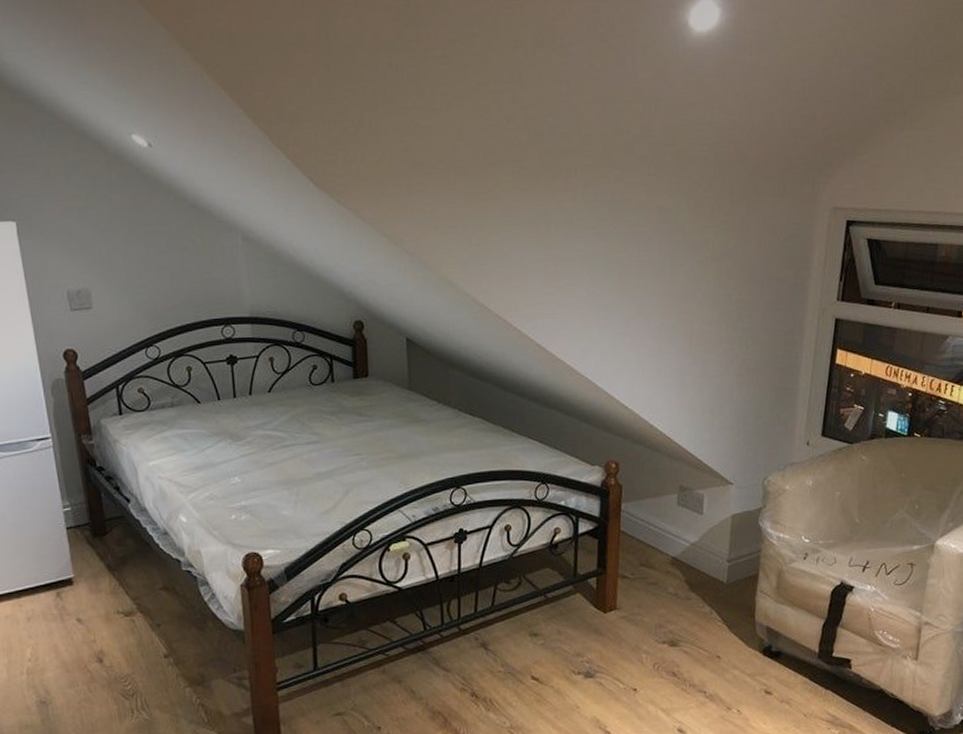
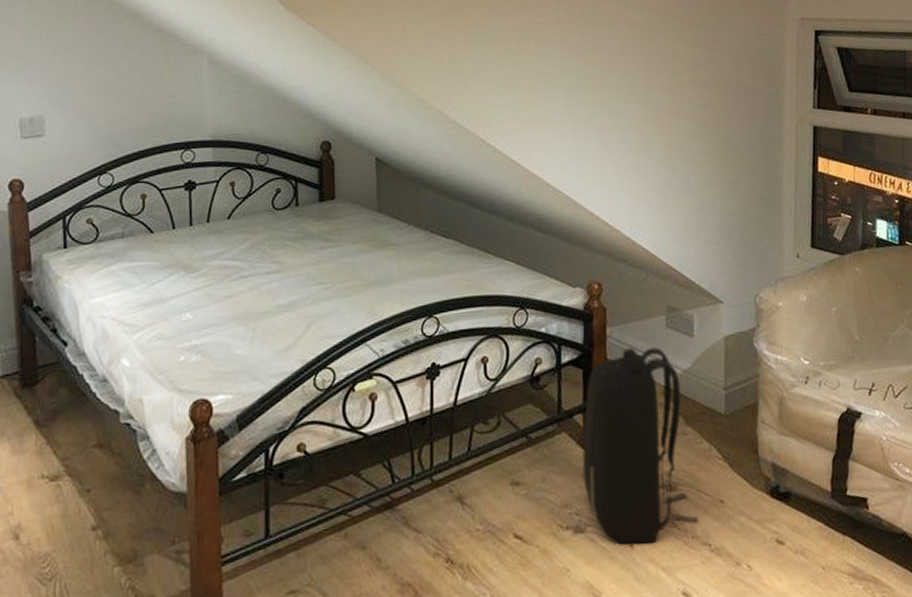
backpack: none [593,521,696,689] -> present [581,346,698,545]

